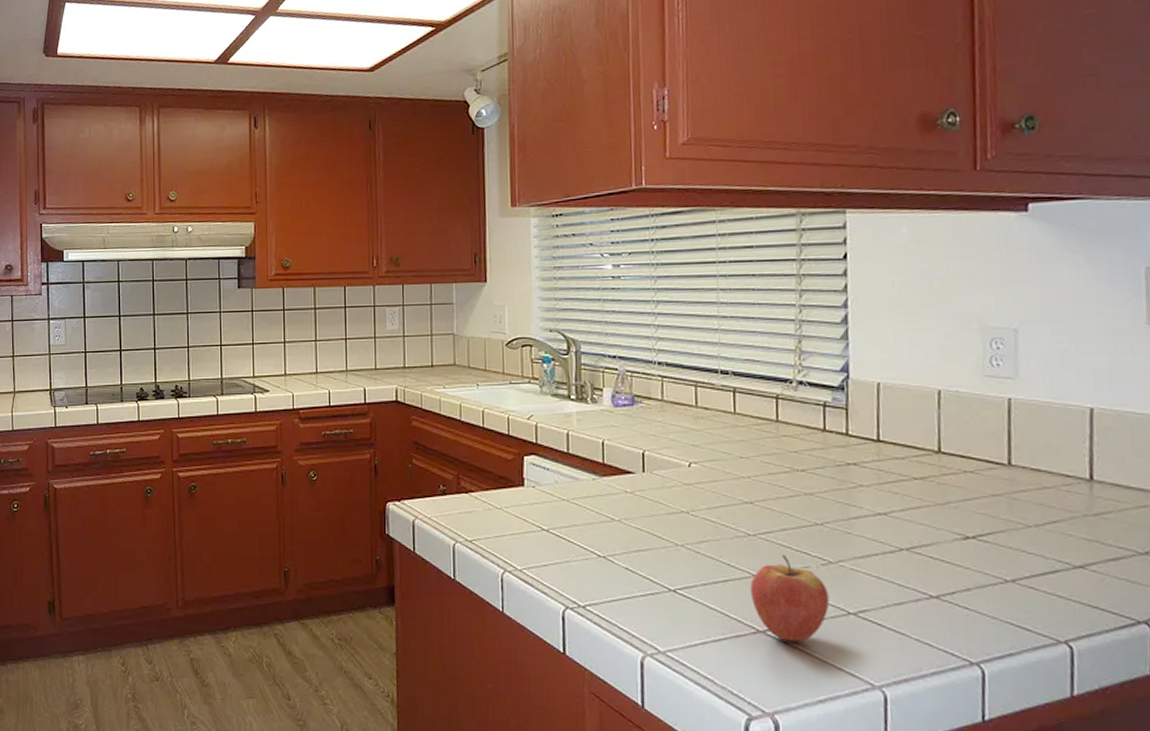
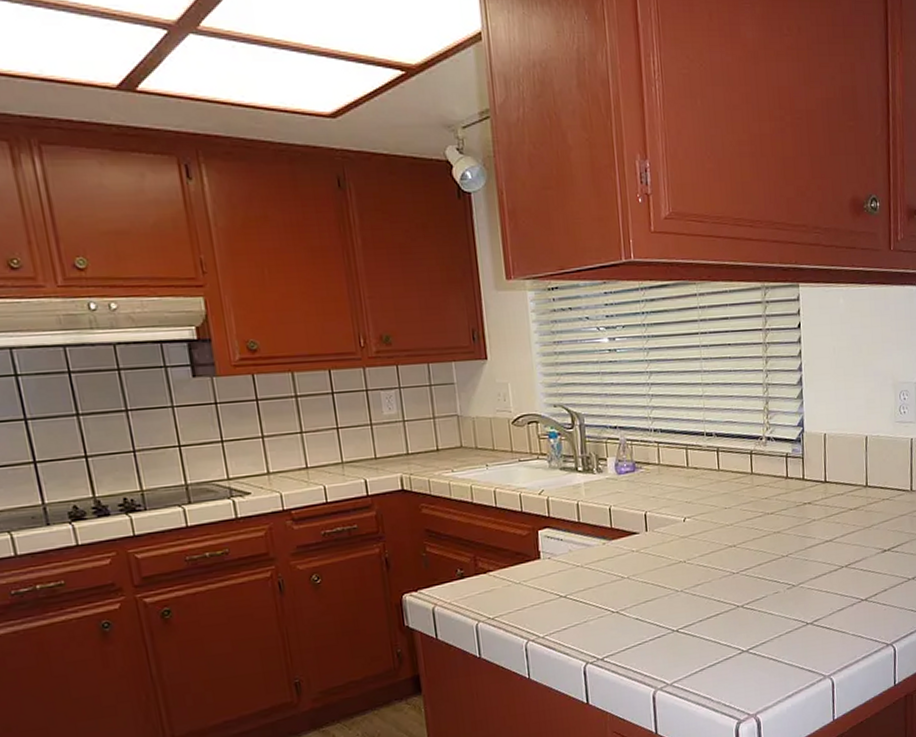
fruit: present [750,555,829,643] -> none [735,585,794,655]

